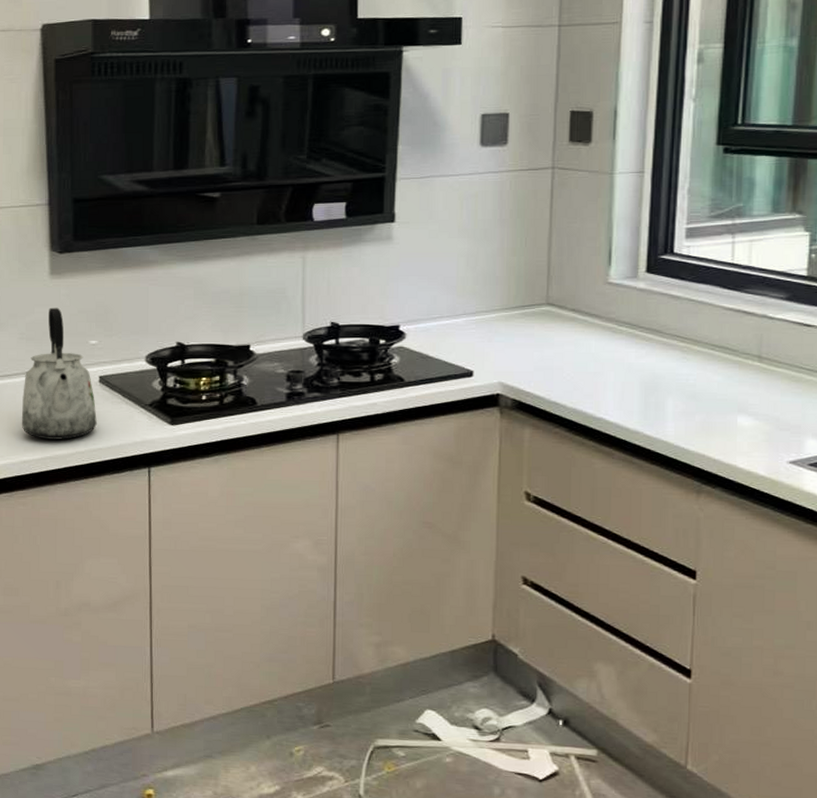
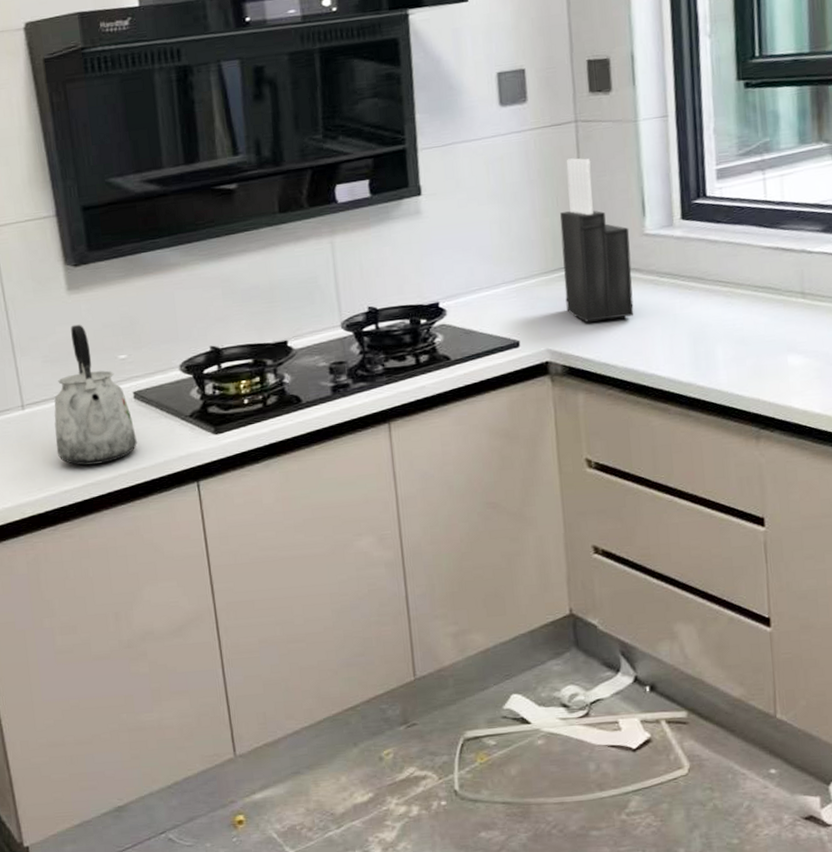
knife block: none [523,203,594,361] -> present [560,158,634,322]

